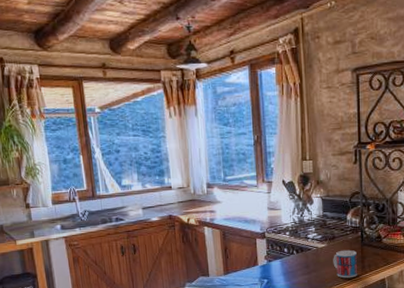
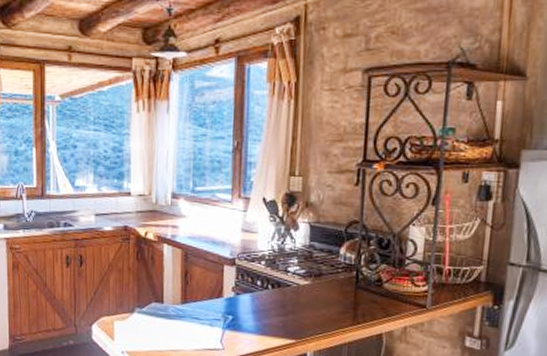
mug: present [333,250,358,278] -> none [316,291,348,328]

